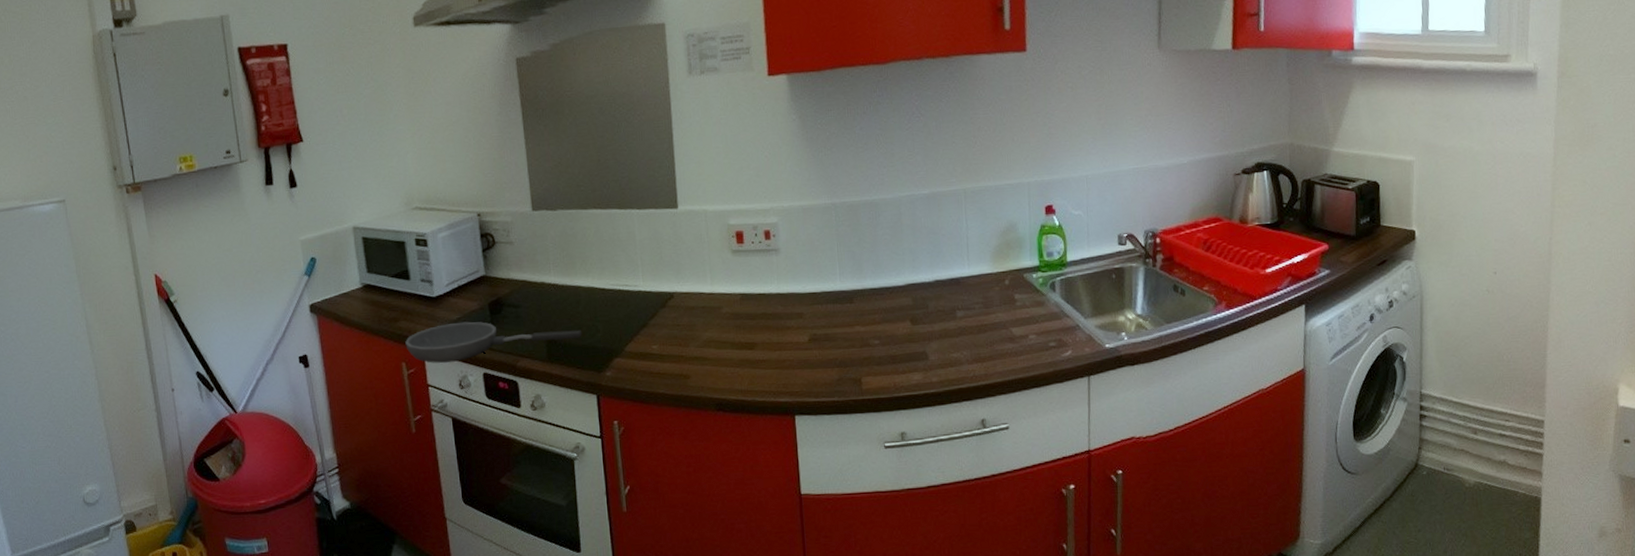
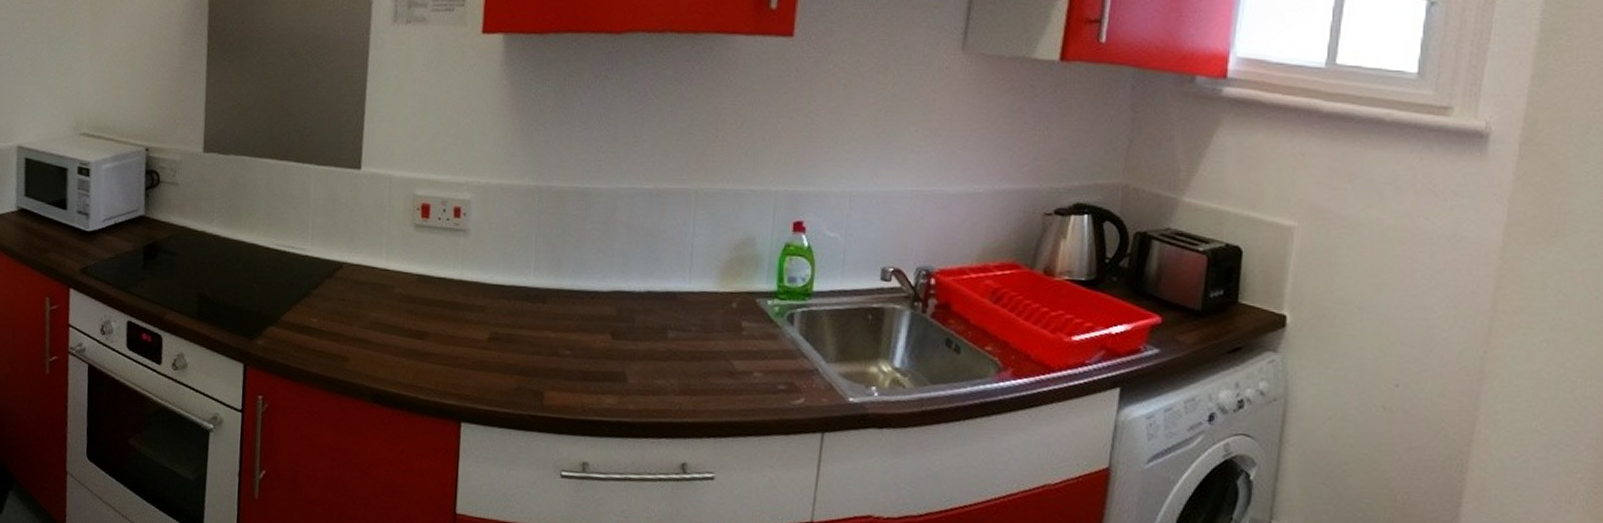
frying pan: present [405,321,583,364] -> none [52,262,238,305]

